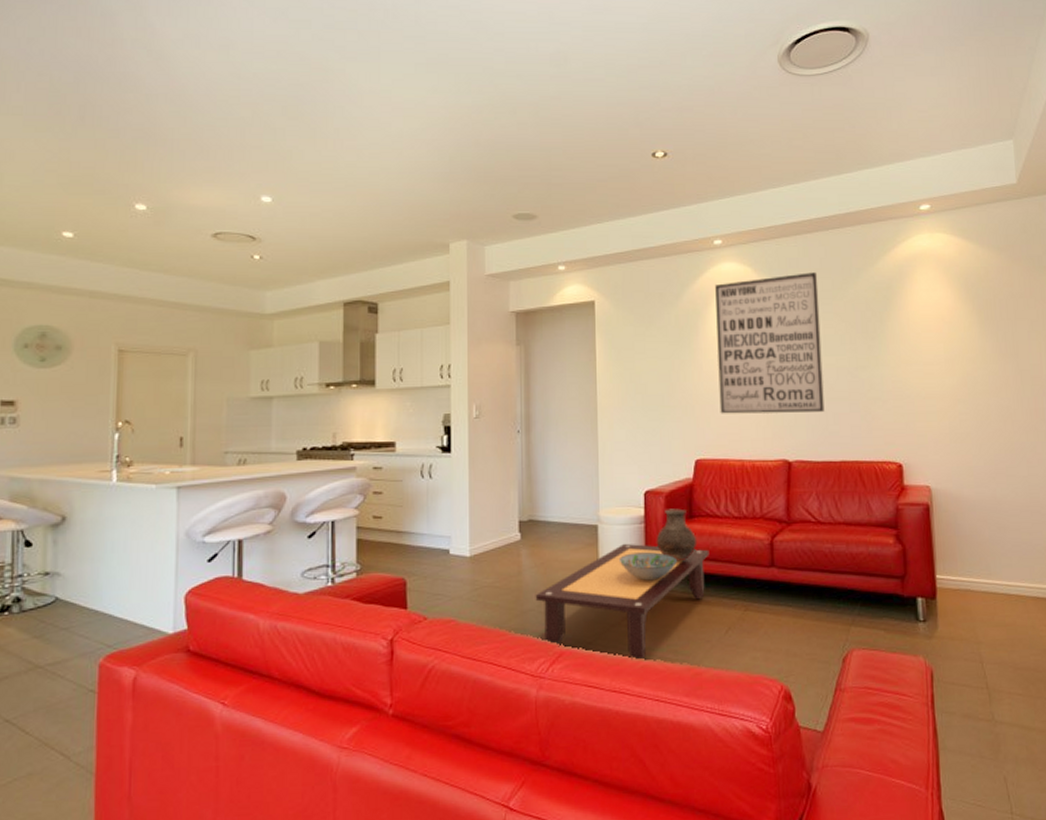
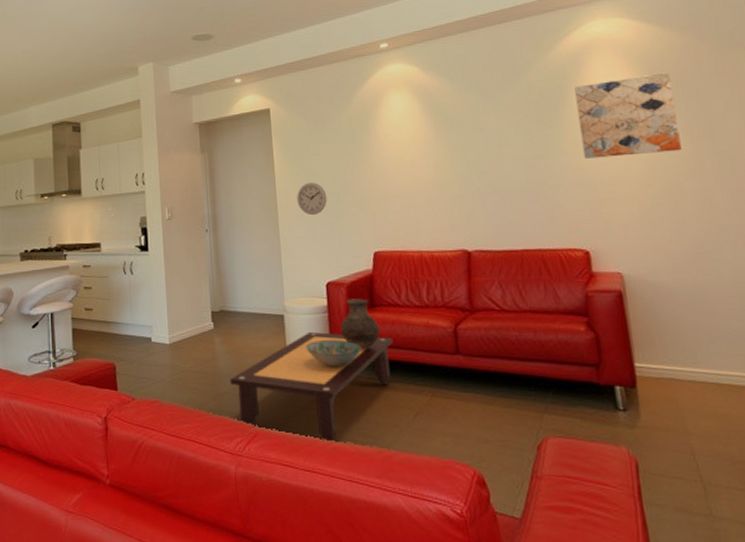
wall clock: none [619,383,650,419] -> present [297,182,327,216]
wall art: present [715,272,825,414] -> none [384,67,502,208]
wall art: none [899,291,990,372] -> present [574,72,681,159]

